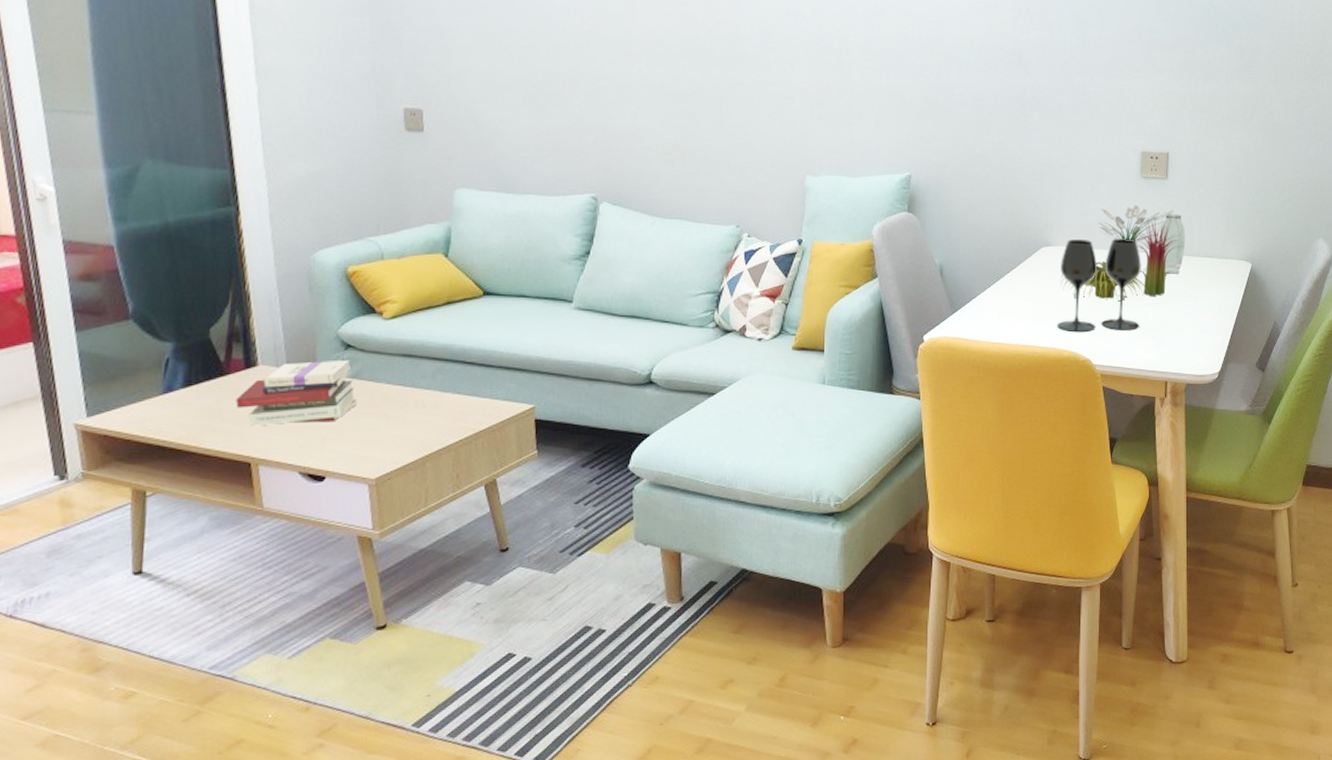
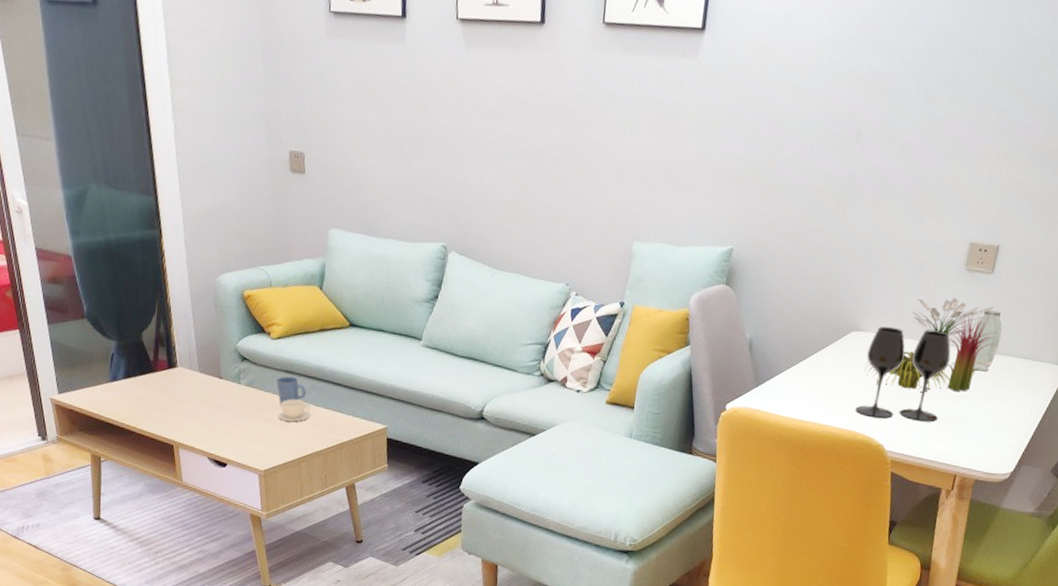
books: present [236,359,358,427] -> none [162,367,251,420]
mug: none [391,361,431,395] -> present [276,376,307,404]
teacup: none [394,387,436,414] -> present [278,399,310,422]

